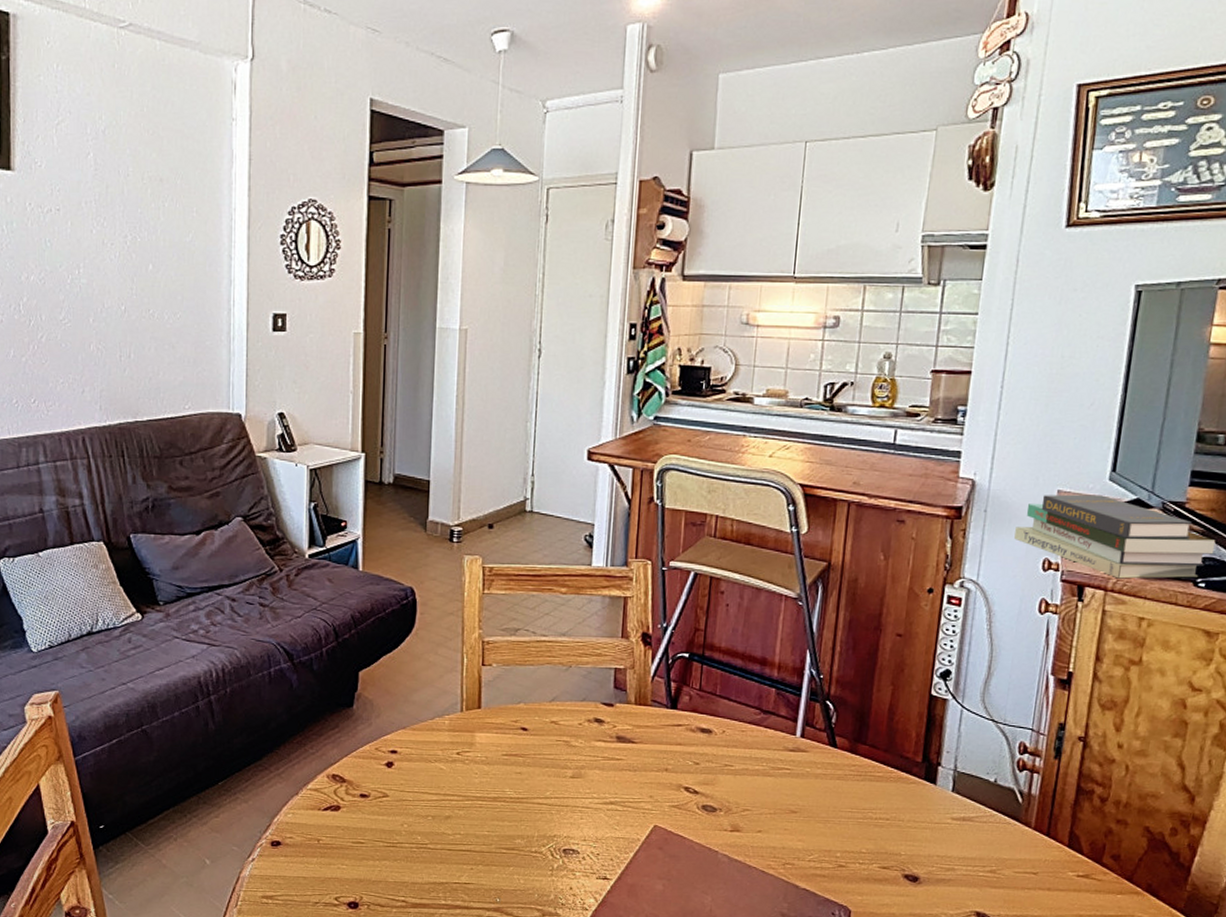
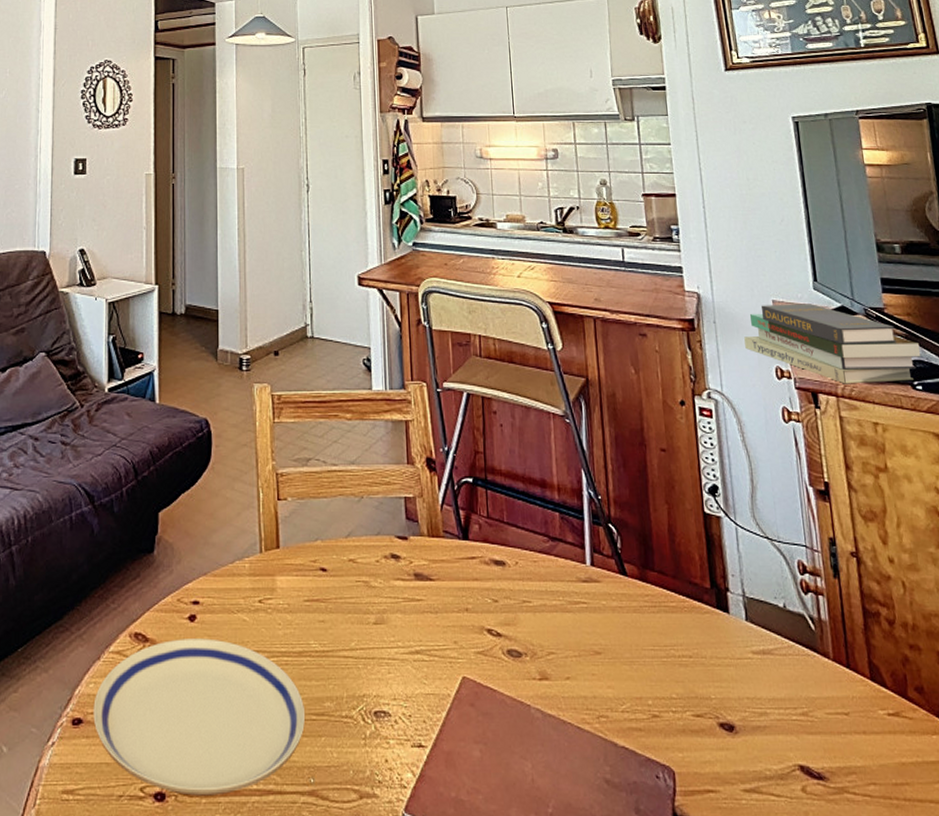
plate: none [291,781,496,907] -> present [93,638,306,796]

